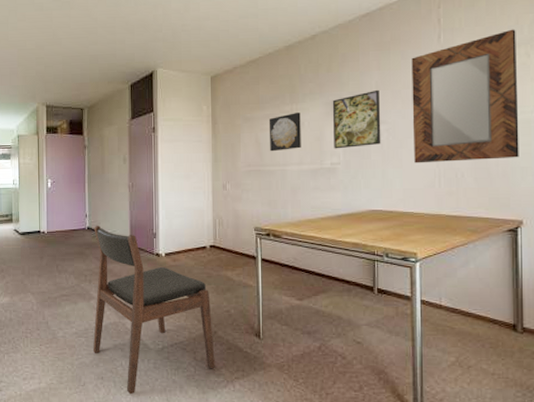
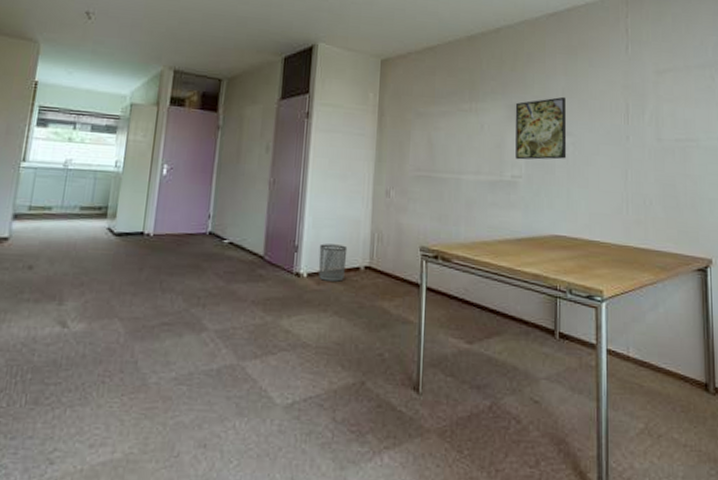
dining chair: present [92,226,215,395] -> none [196,231,361,471]
waste bin: none [173,230,195,258] -> present [318,244,348,282]
wall art: present [268,113,301,152] -> none [443,112,480,156]
home mirror: present [411,29,519,164] -> none [599,49,707,188]

